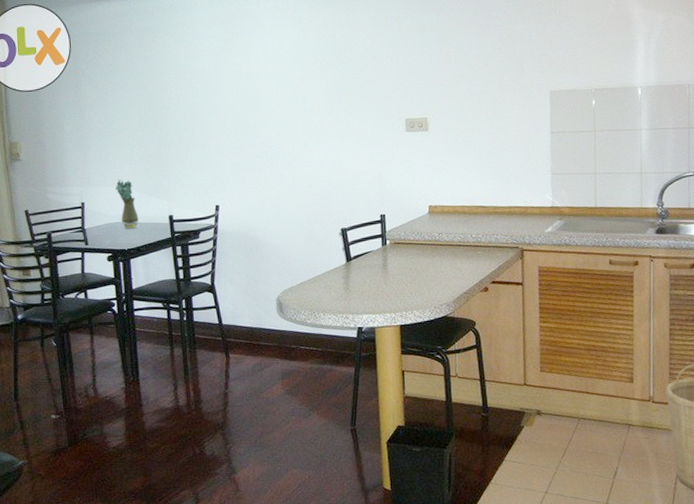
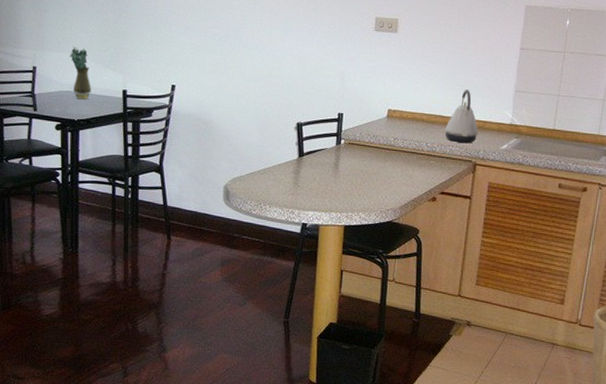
kettle: none [487,177,521,231] -> present [445,89,478,144]

